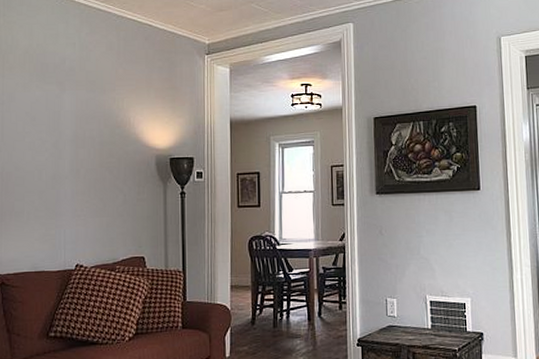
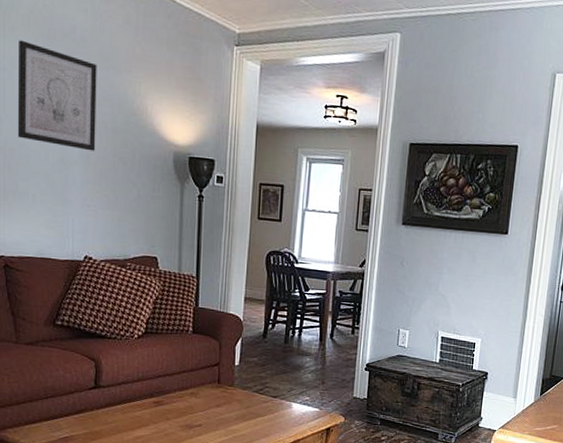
wall art: none [14,77,84,165] -> present [17,40,97,151]

